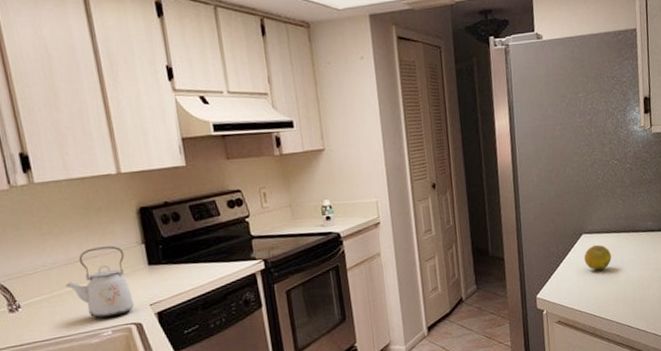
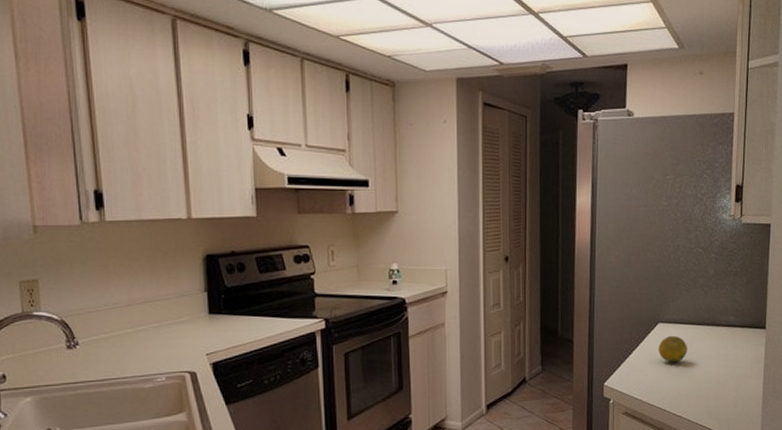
kettle: present [66,246,135,319] -> none [125,291,191,364]

